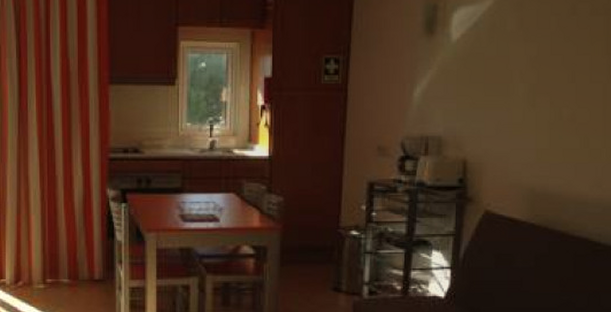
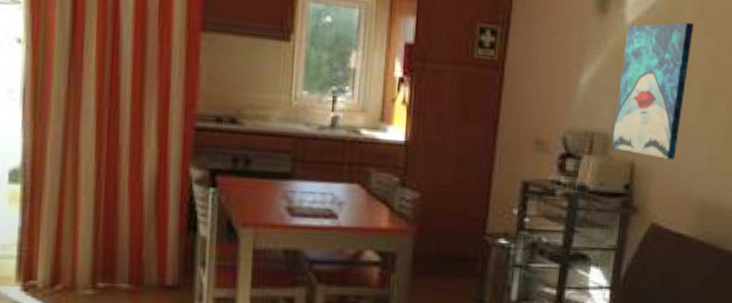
wall art: none [445,33,514,154] -> present [611,22,693,160]

